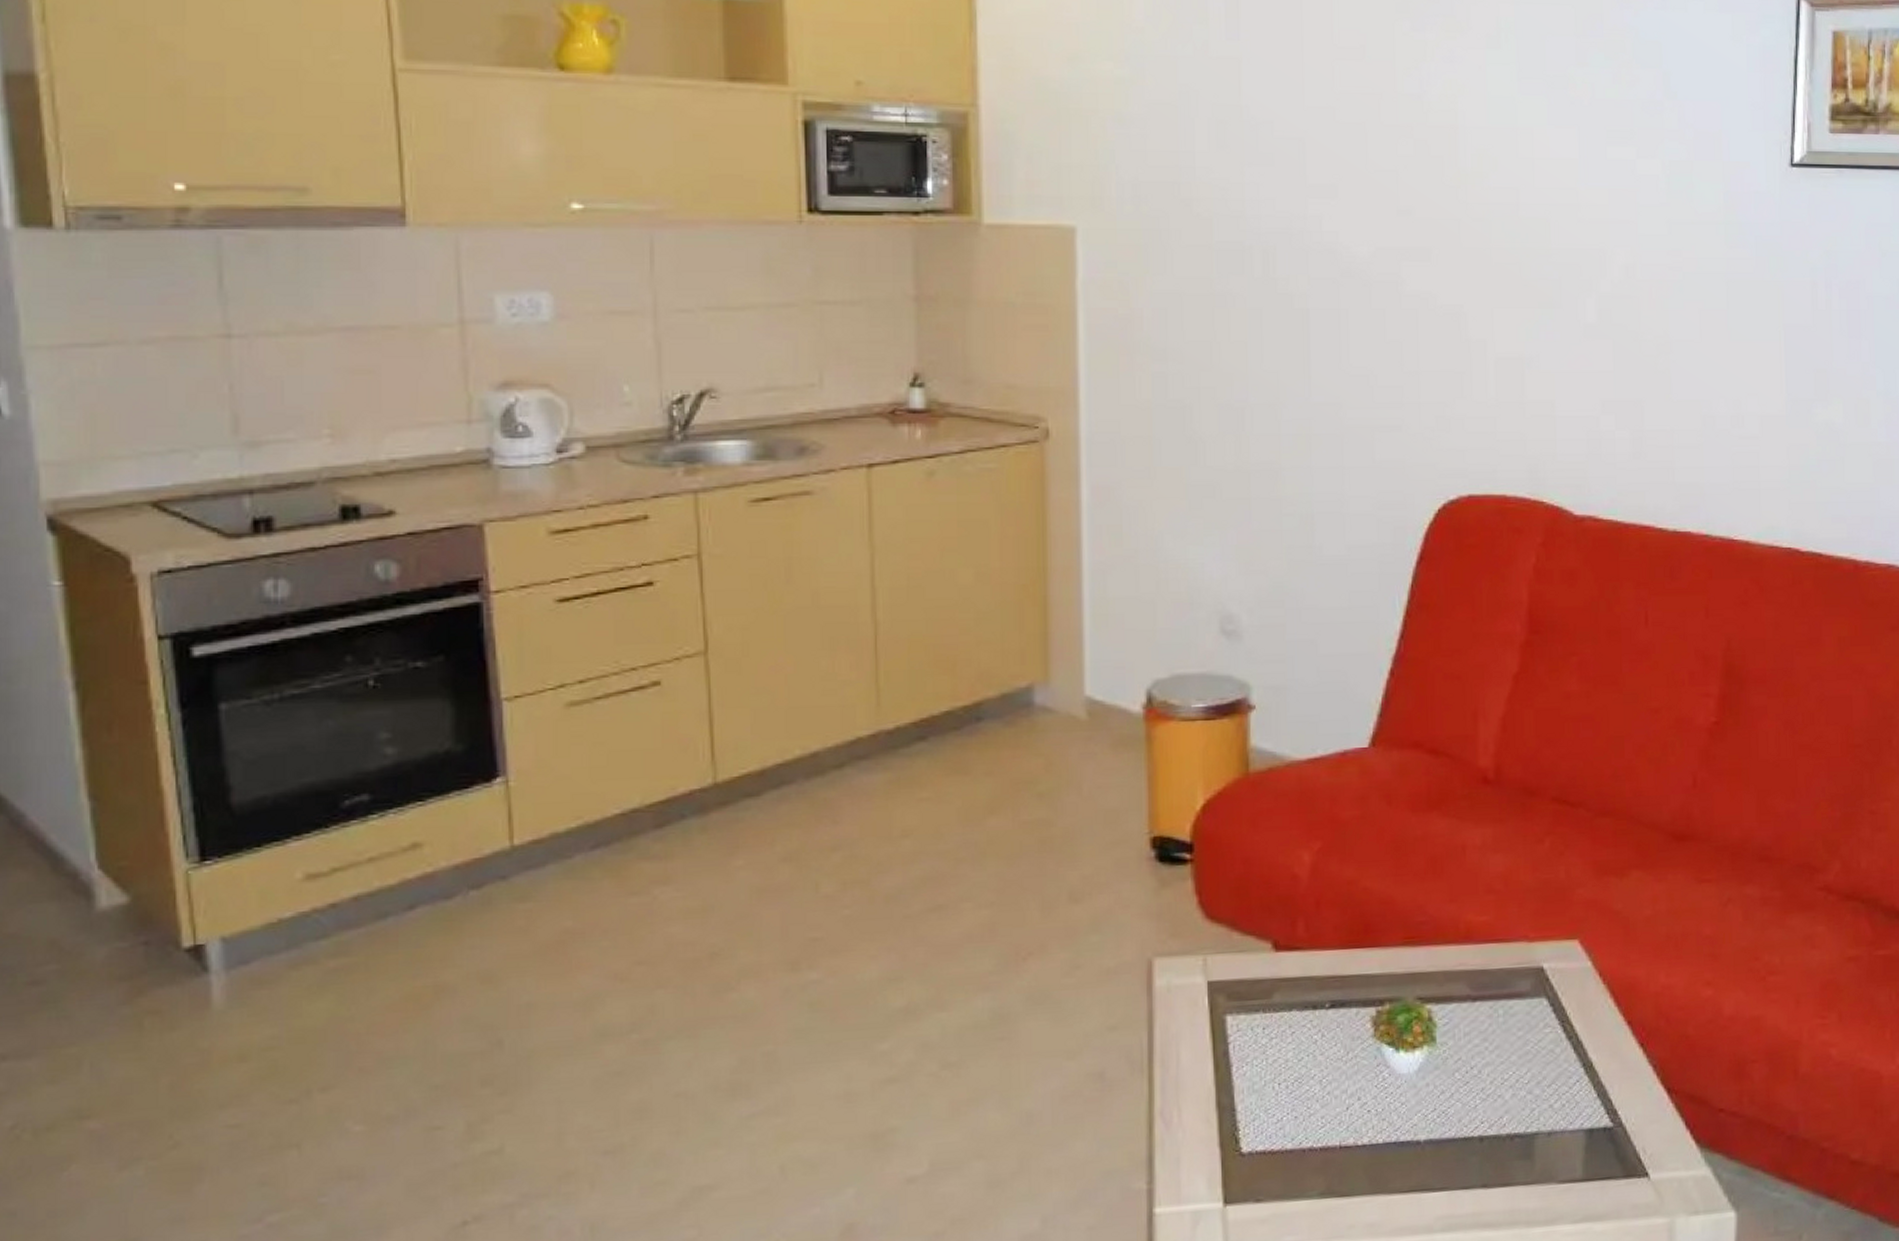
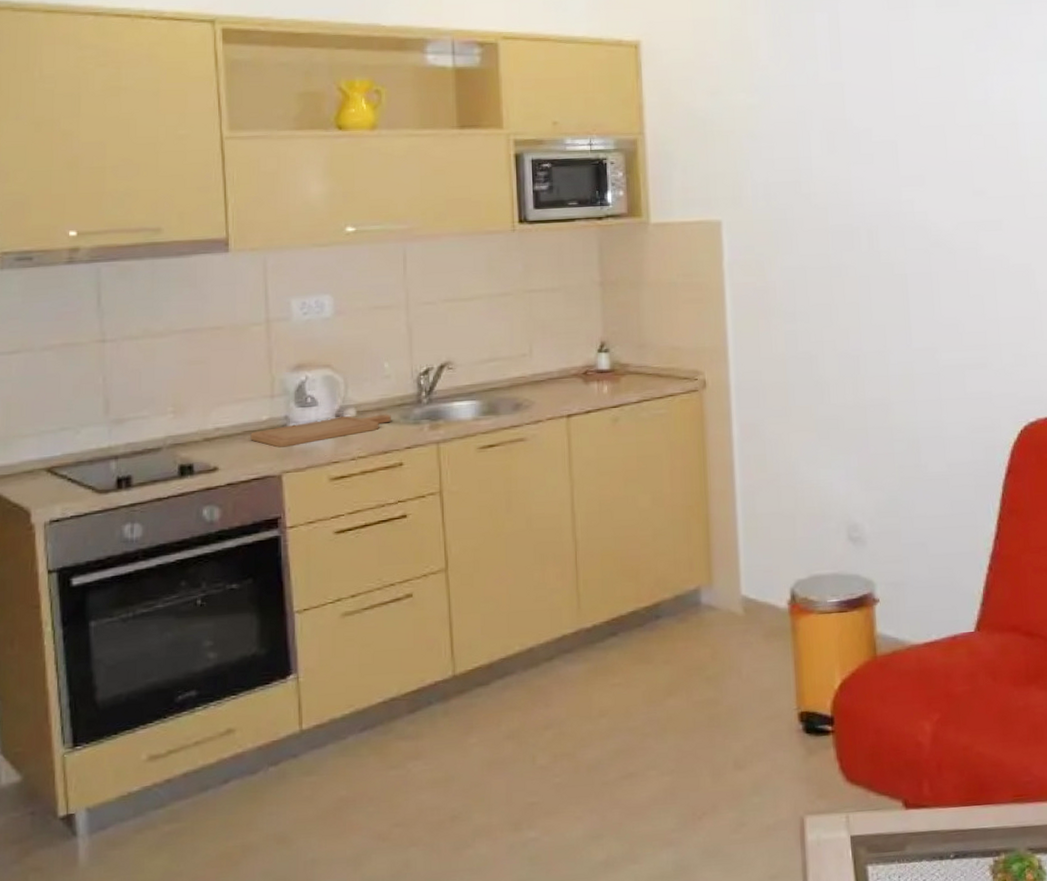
chopping board: none [439,452,634,489] -> present [250,414,392,448]

